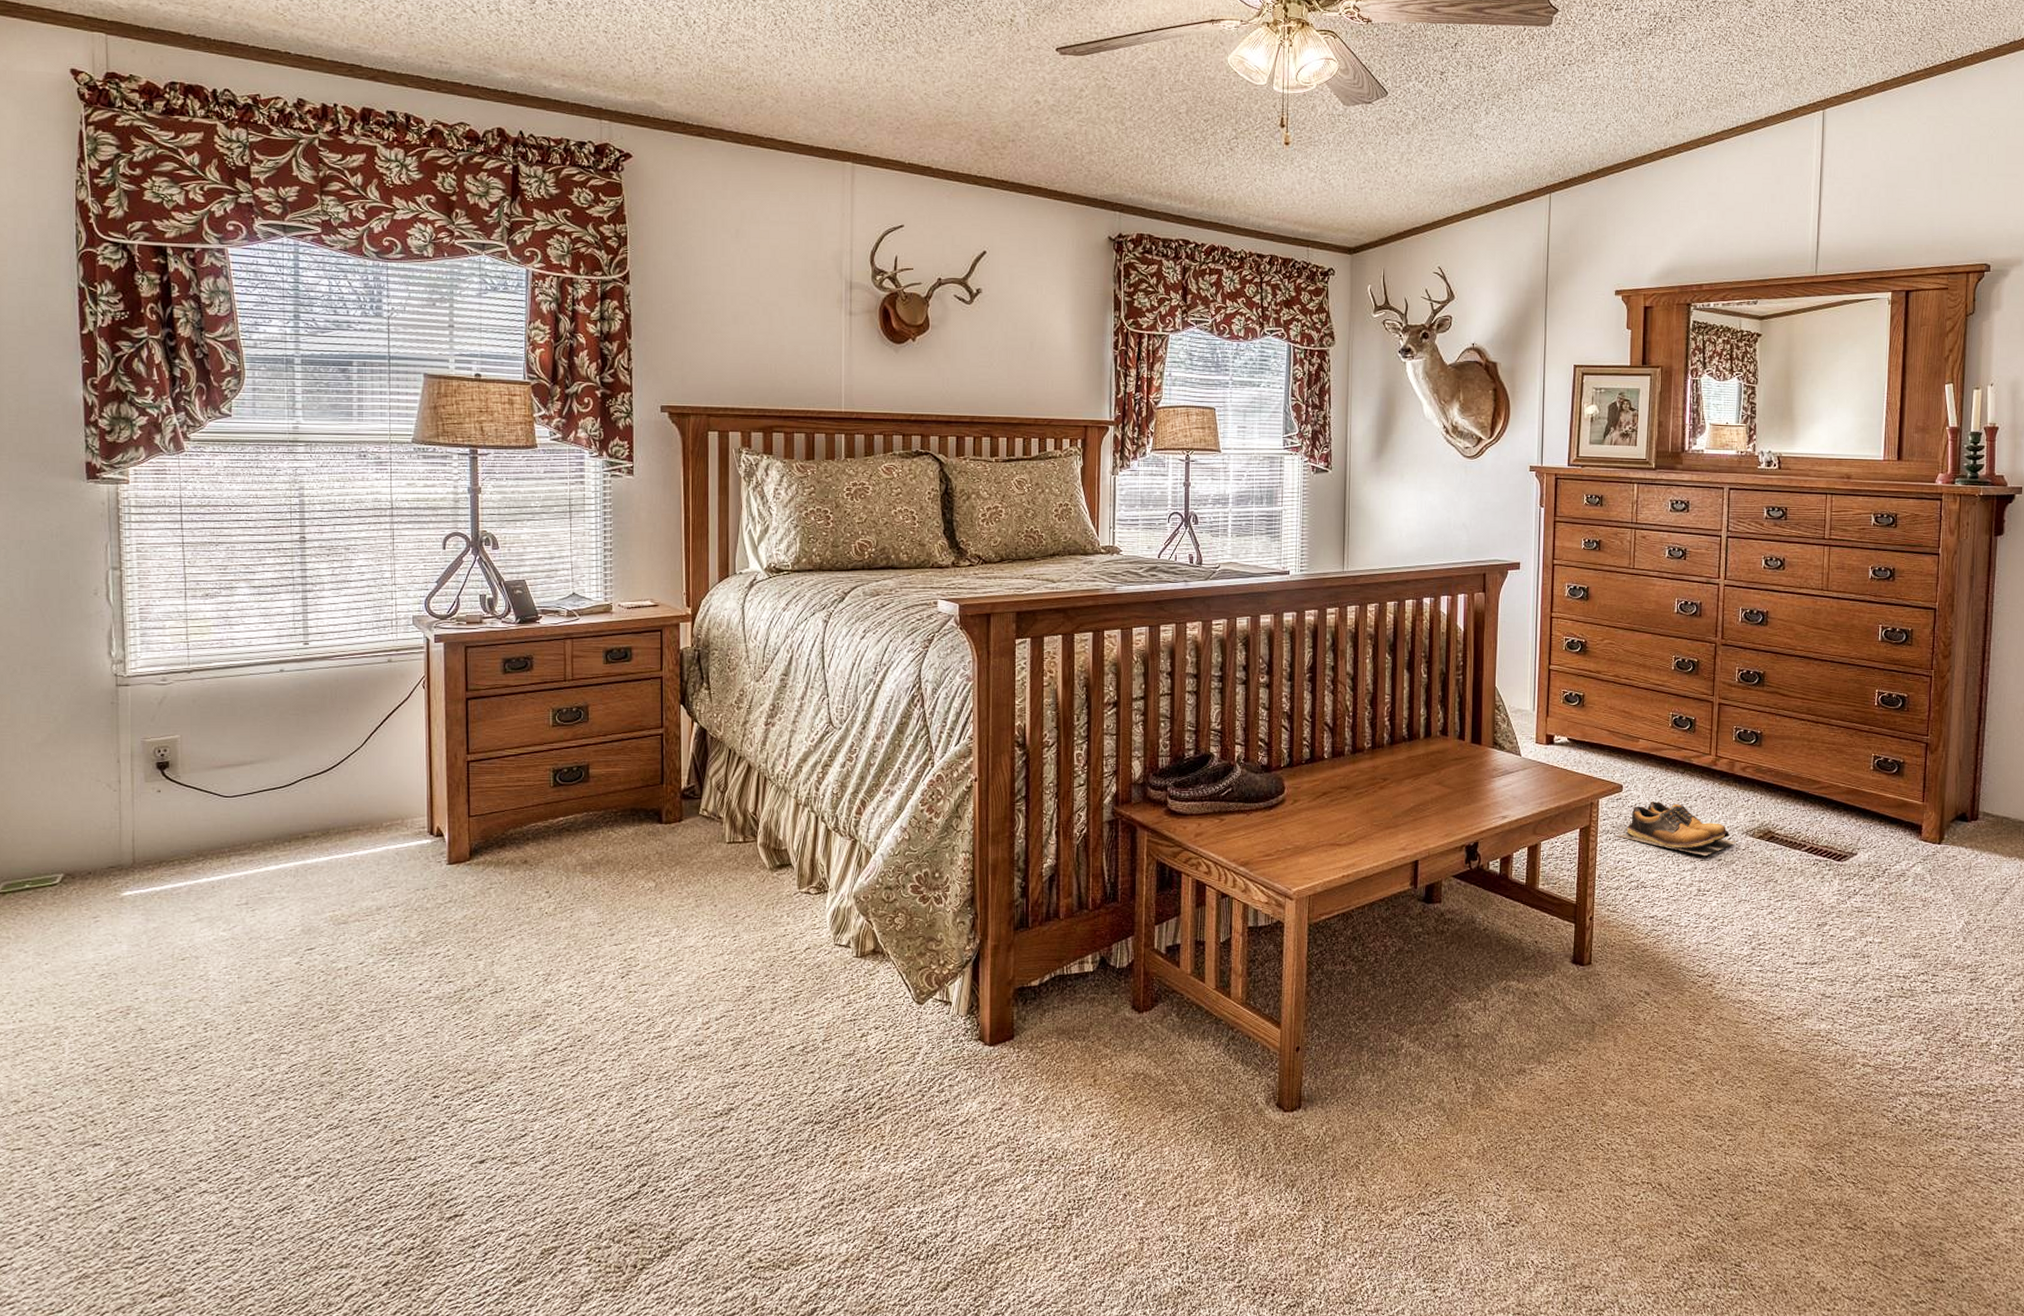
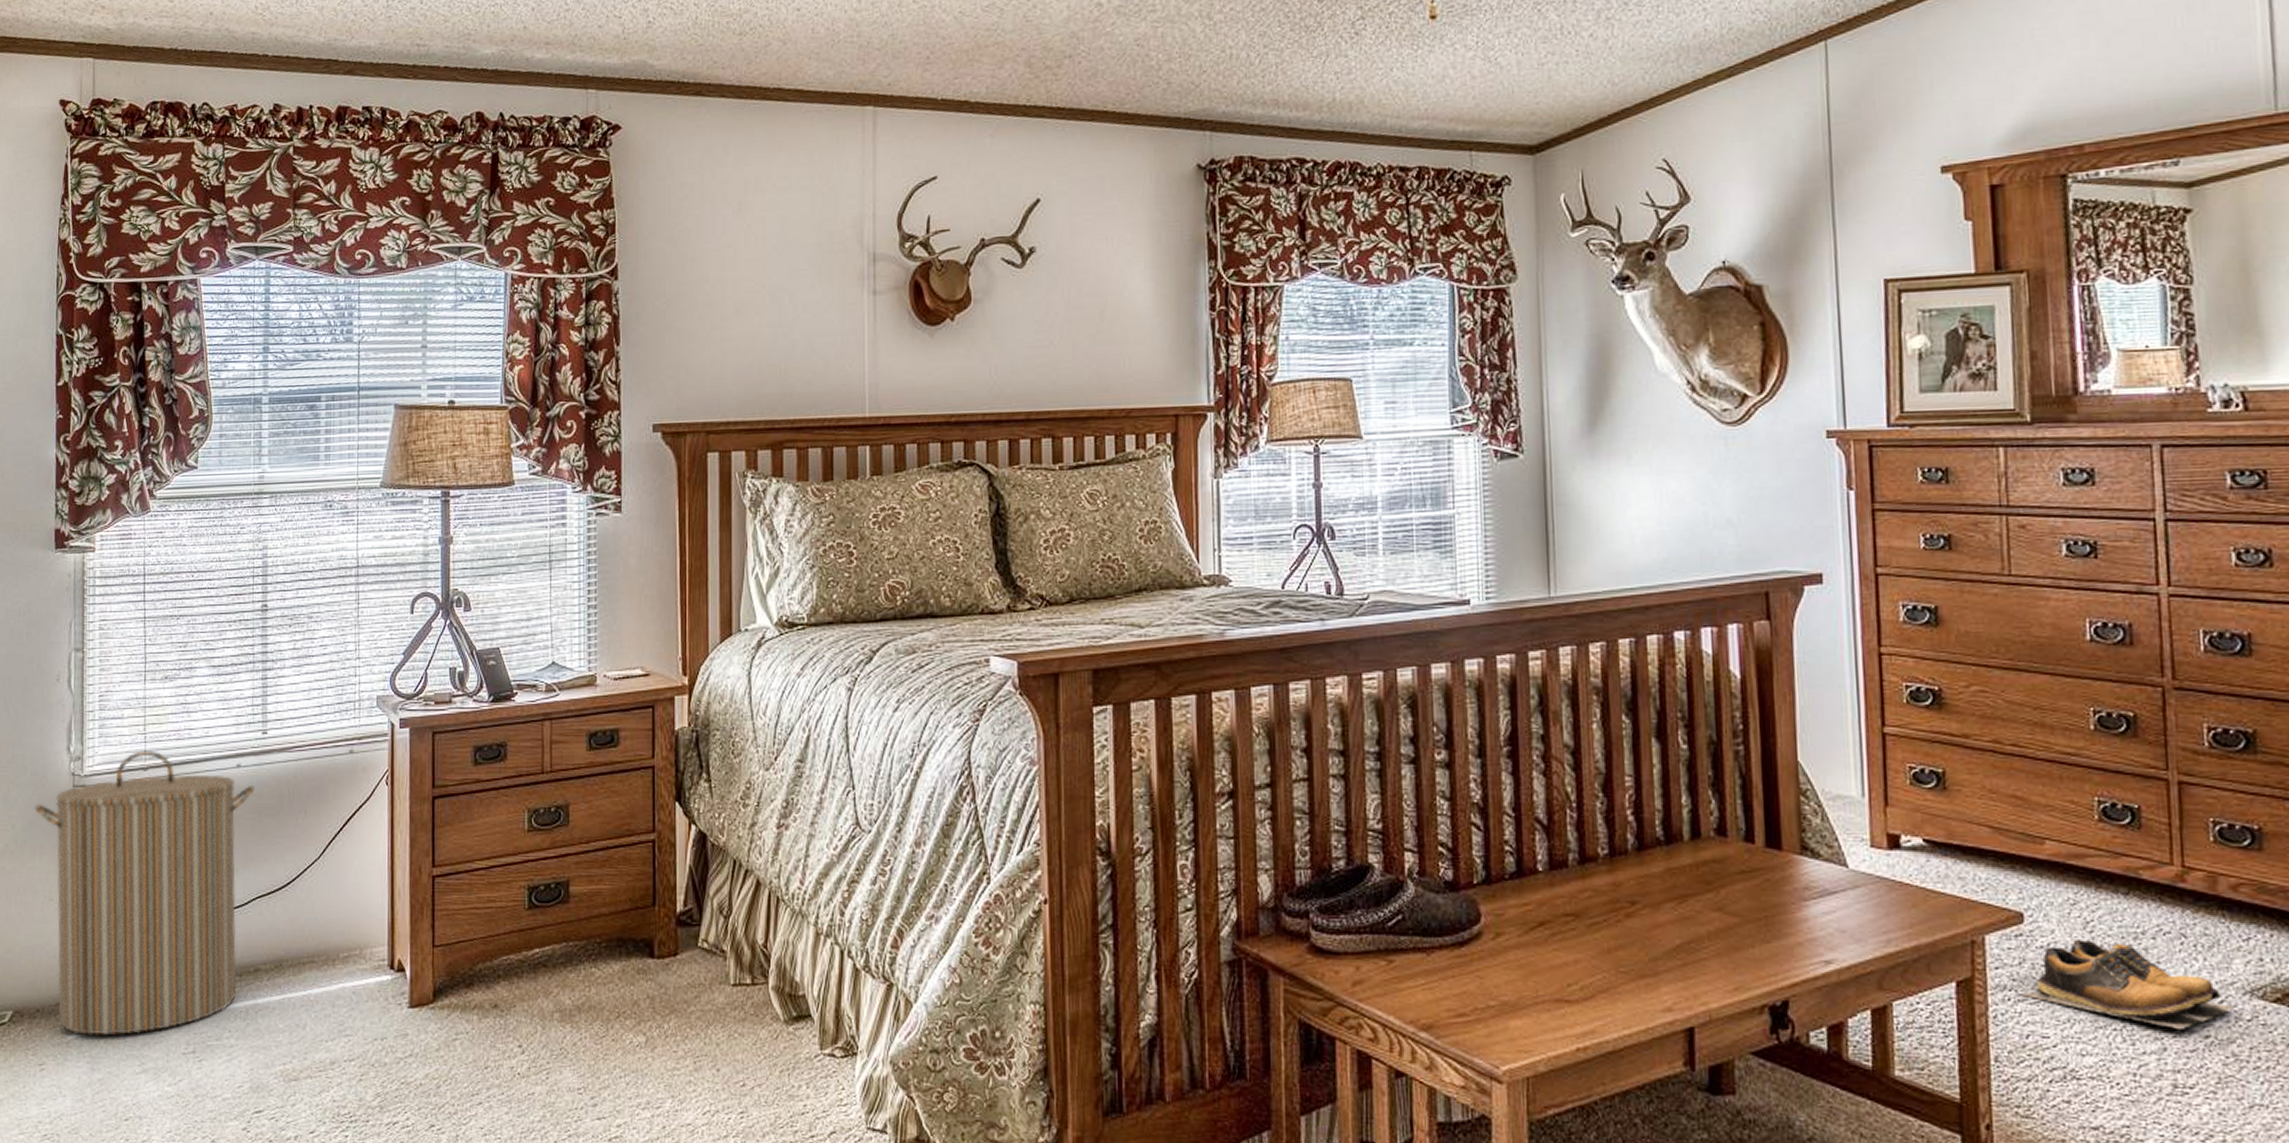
laundry hamper: none [77,656,298,892] -> present [34,750,255,1036]

